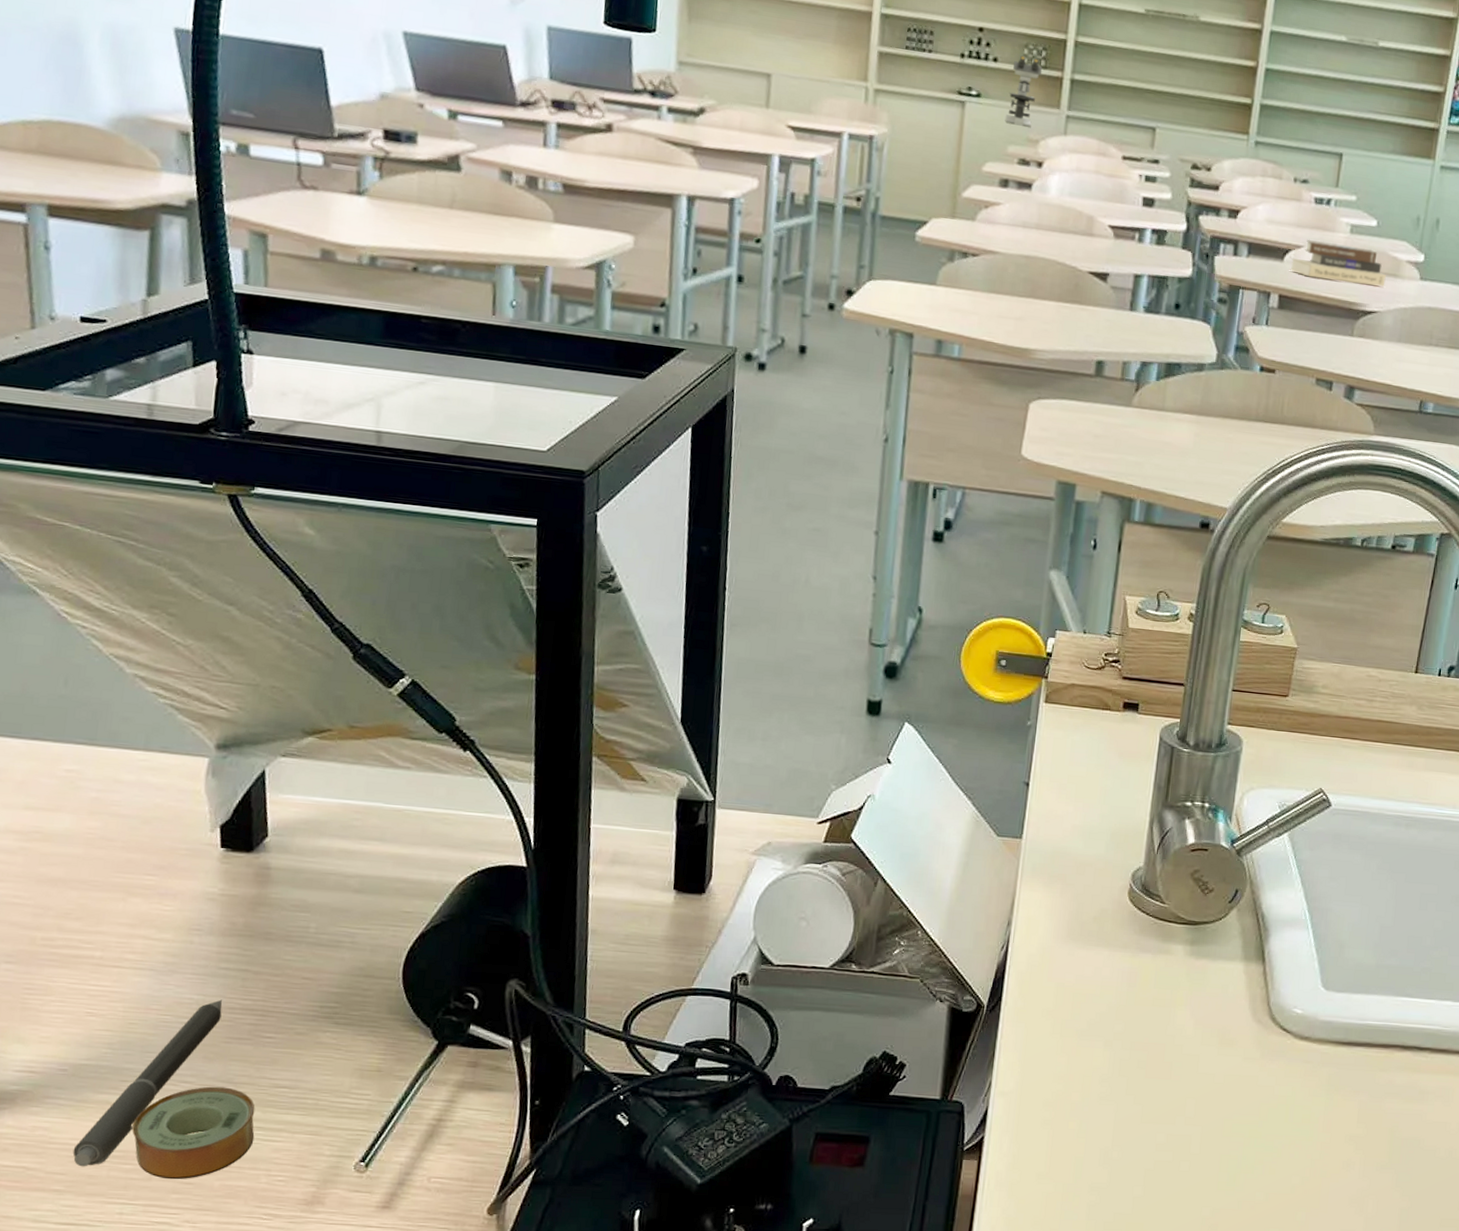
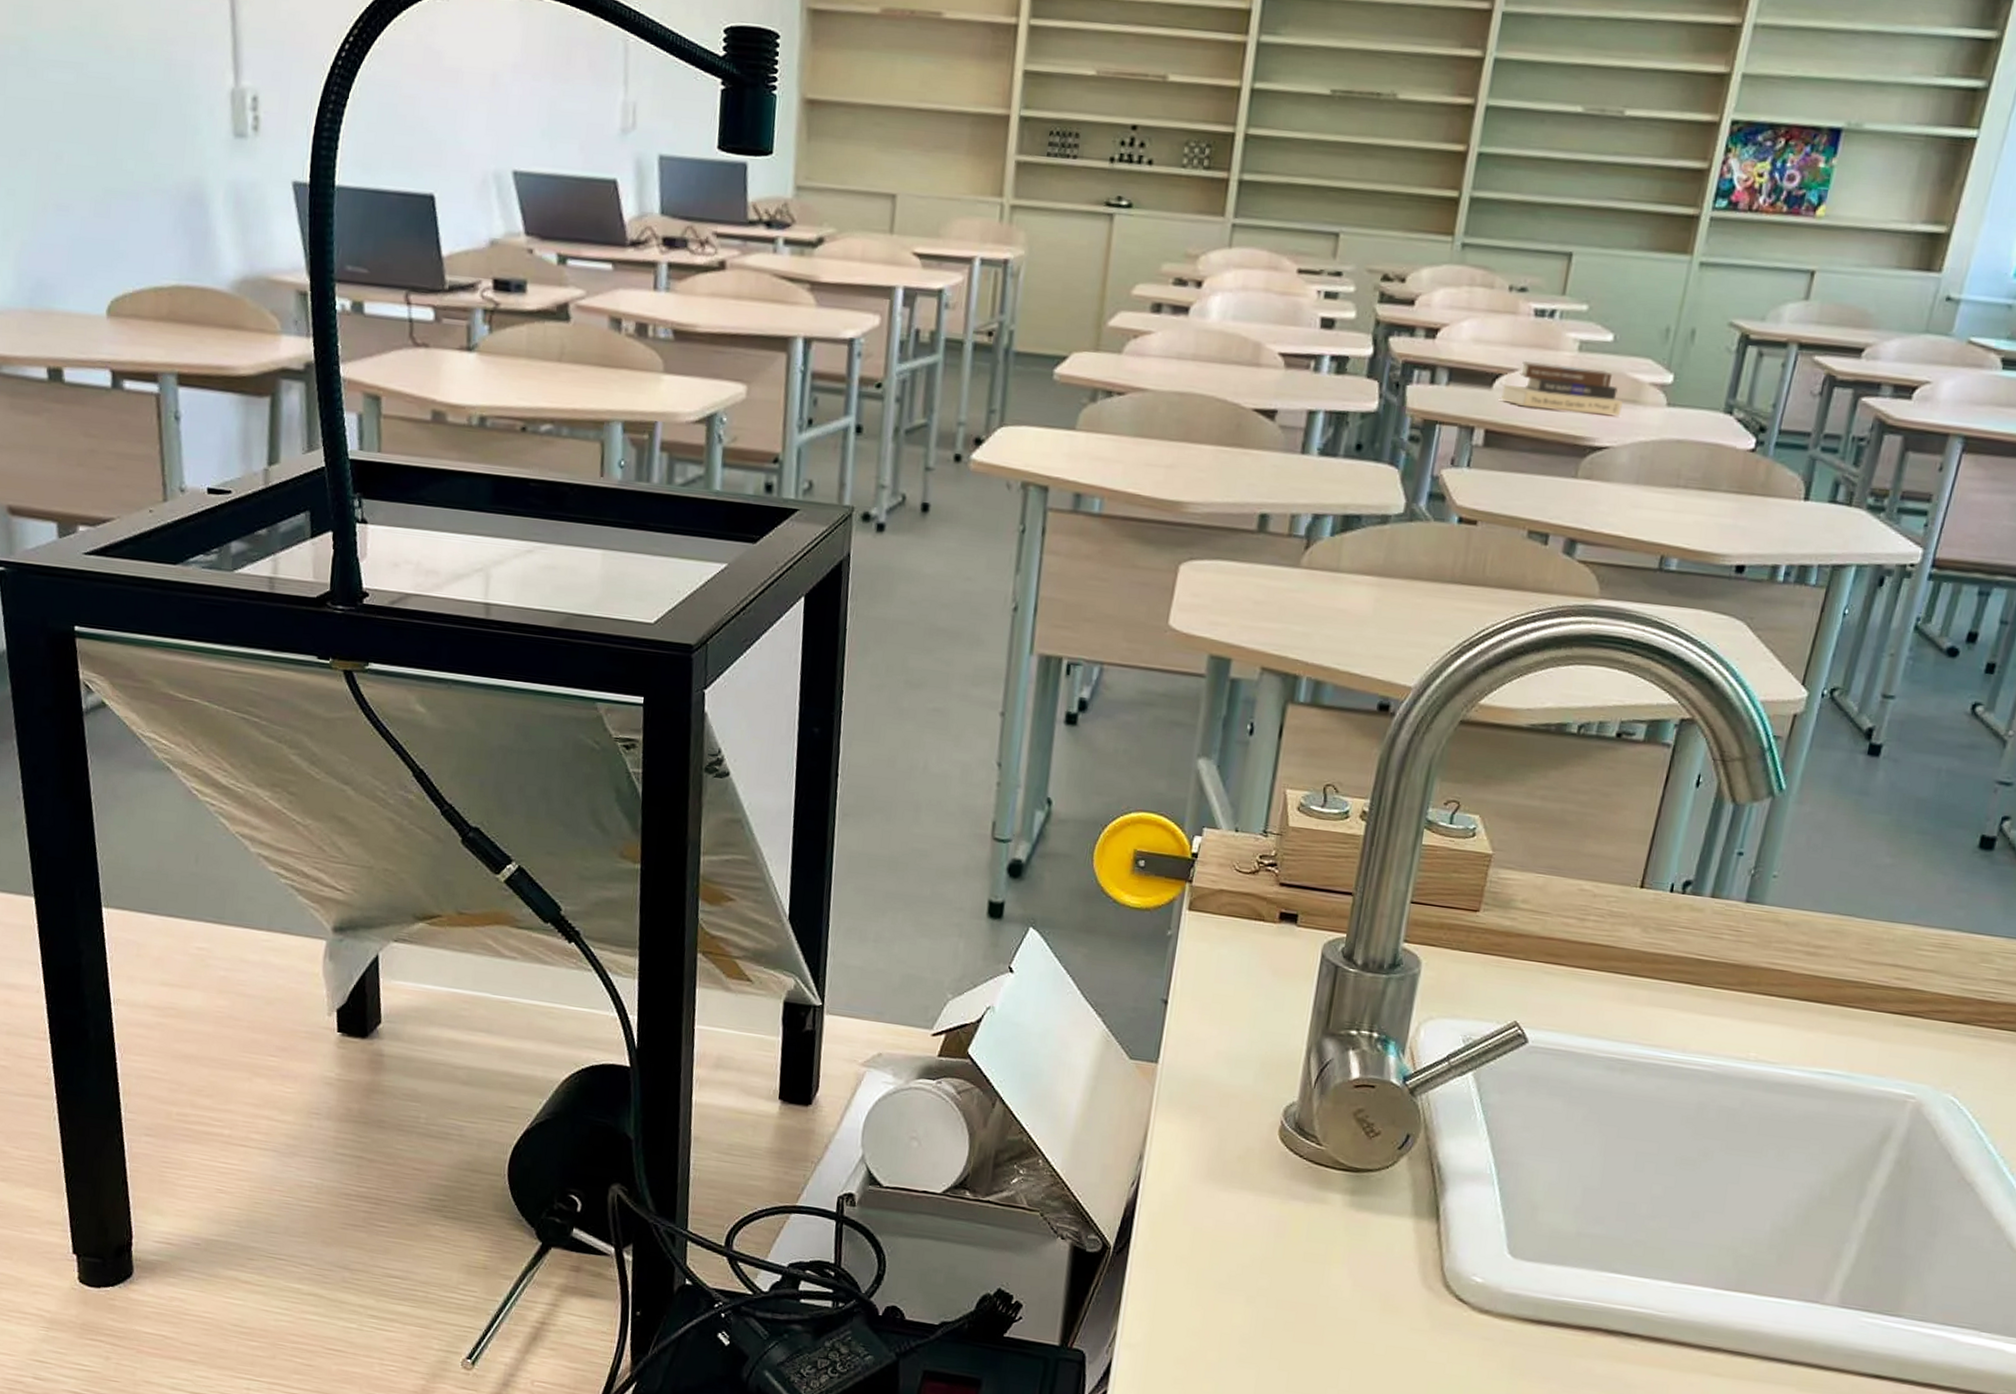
pen: present [72,999,223,1167] -> none [205,1185,339,1341]
adhesive tape: present [132,1086,255,1180] -> none [258,1270,370,1361]
microscope: present [1005,55,1043,128] -> none [1159,155,1206,242]

